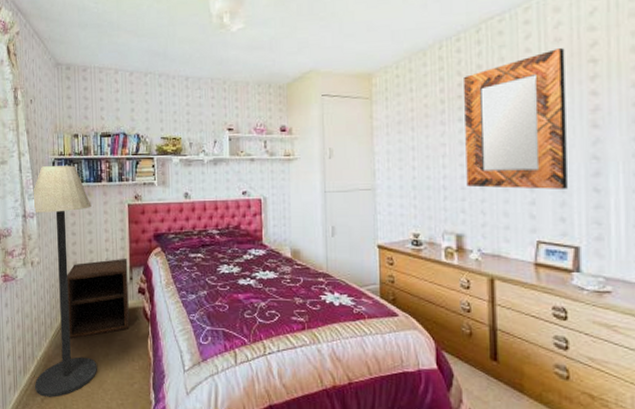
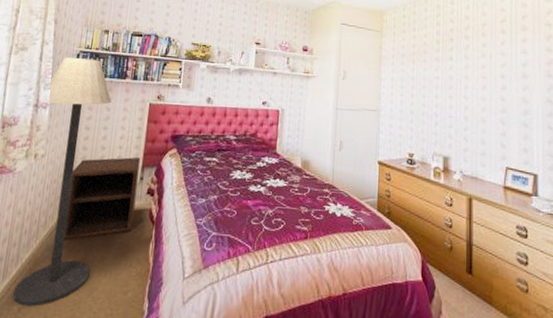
home mirror: present [463,48,568,189] -> none [454,12,529,125]

